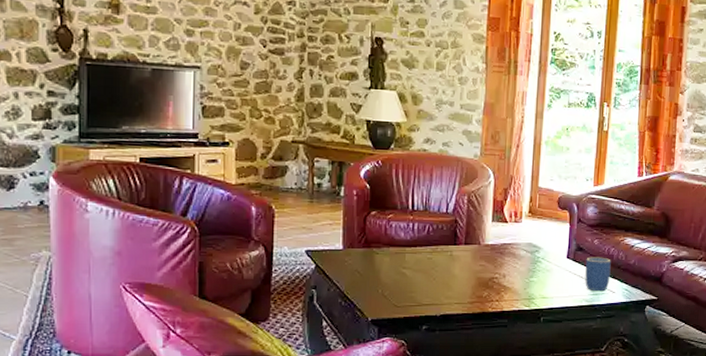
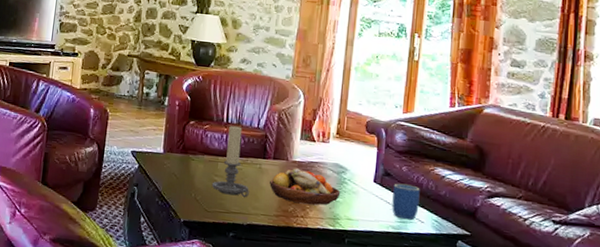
candle holder: none [399,212,441,287] -> present [211,125,249,197]
fruit bowl: none [462,252,535,288] -> present [269,168,341,206]

